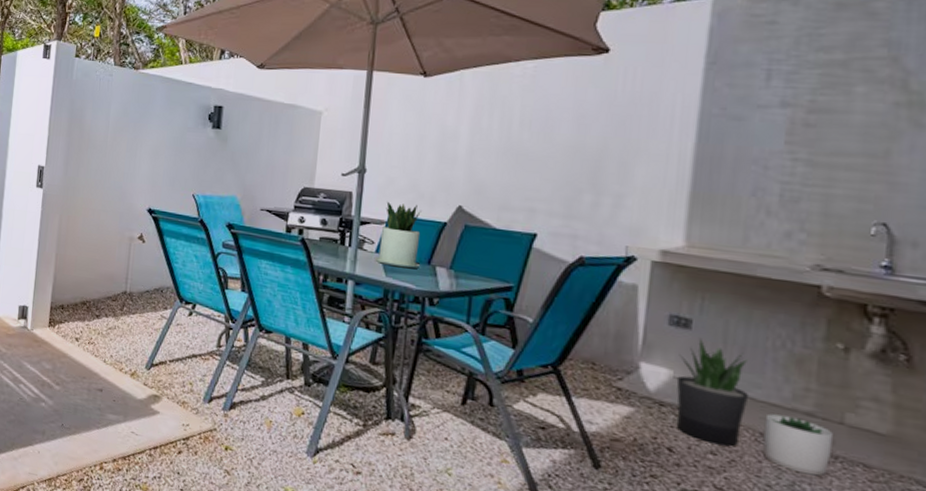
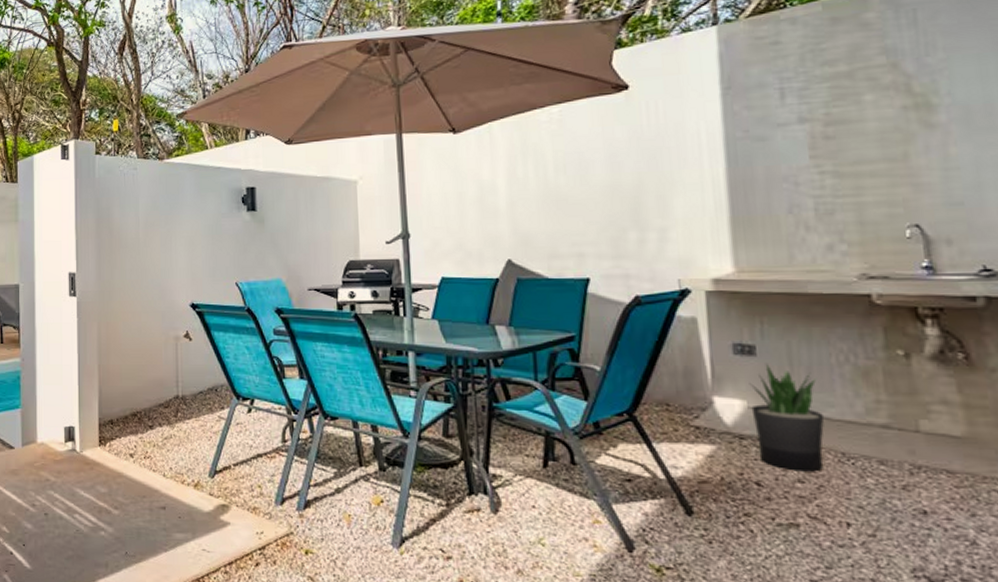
planter: present [374,202,422,269] -> none [431,264,478,331]
planter: present [762,413,833,477] -> none [843,432,914,490]

